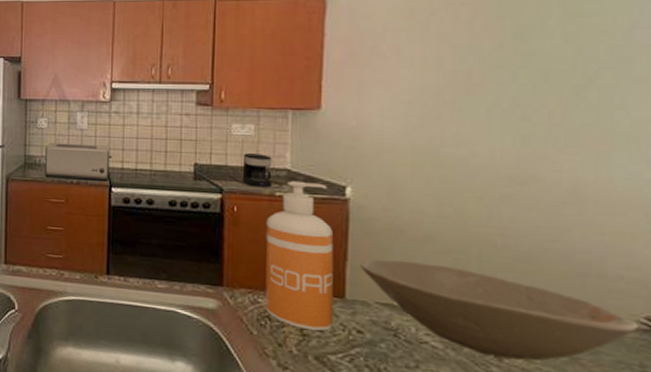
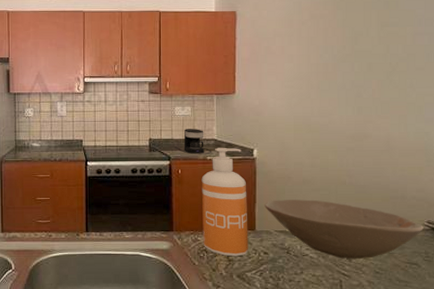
toaster: present [45,142,113,181] -> none [33,128,87,158]

